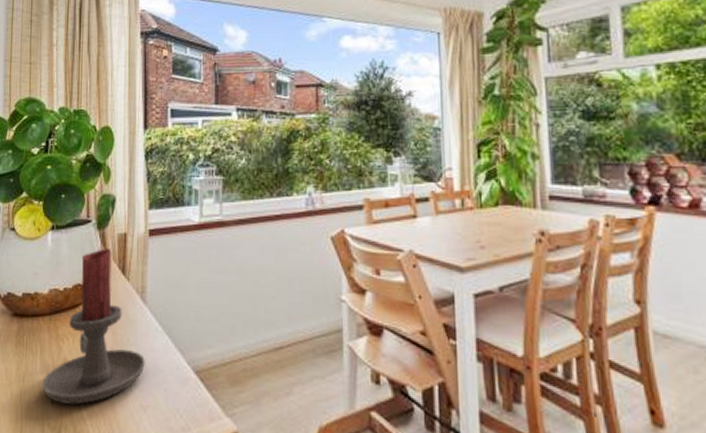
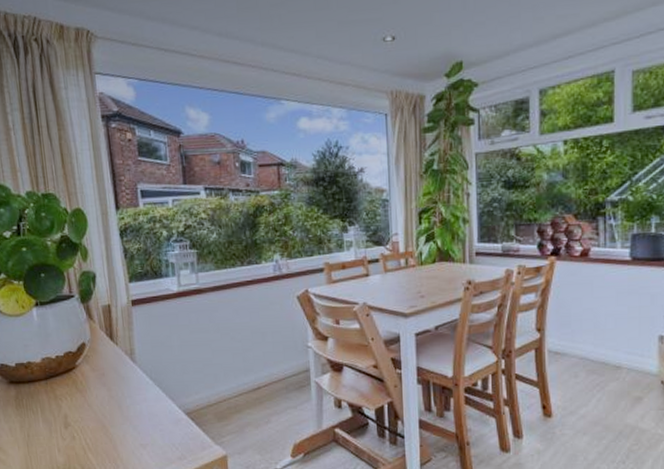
candle holder: present [42,249,145,405] -> none [47,319,141,450]

